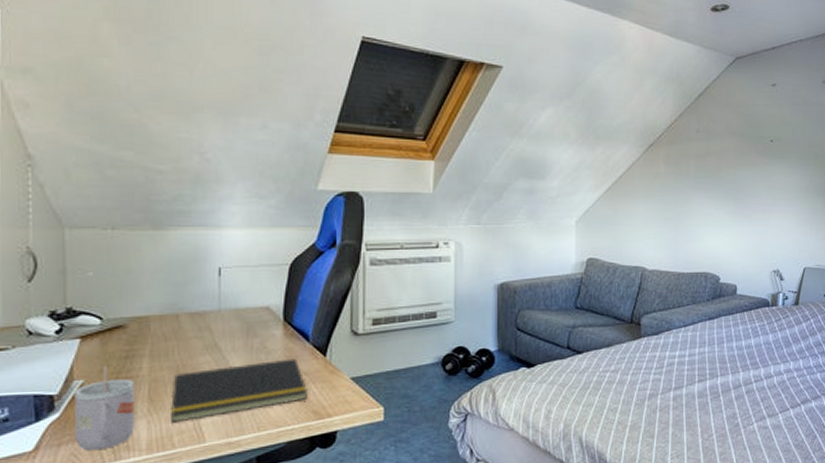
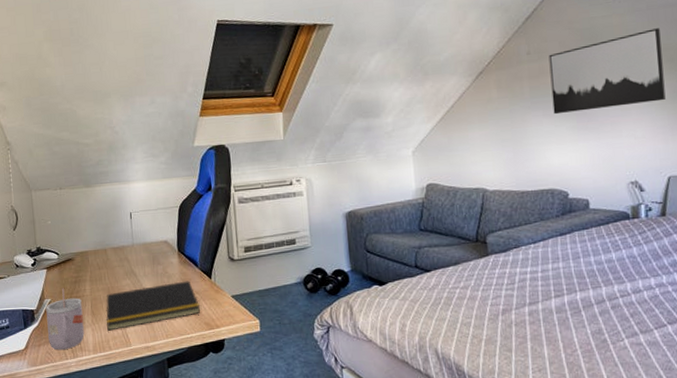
wall art: none [714,124,810,197] -> present [548,28,666,115]

